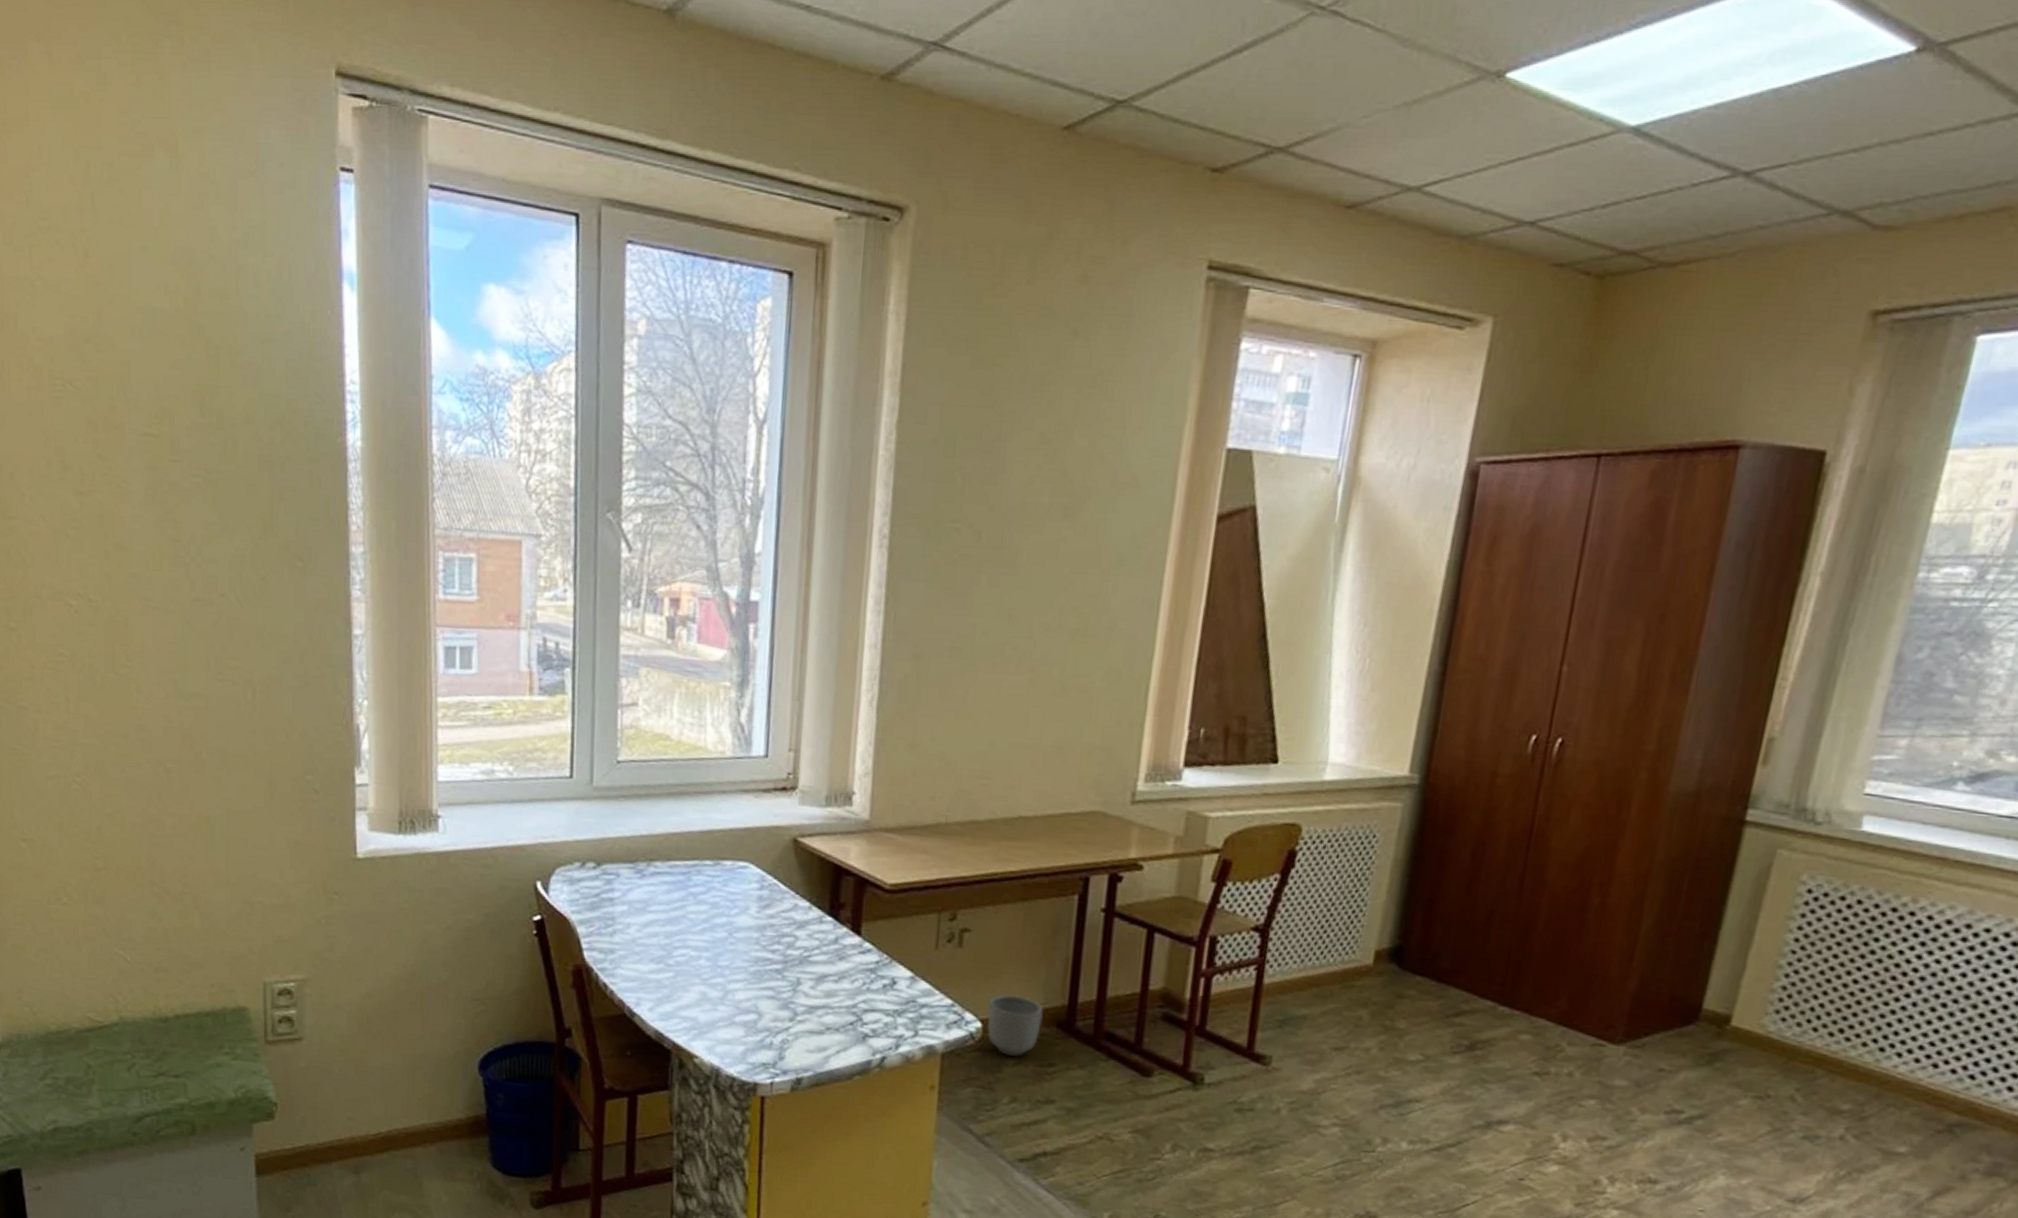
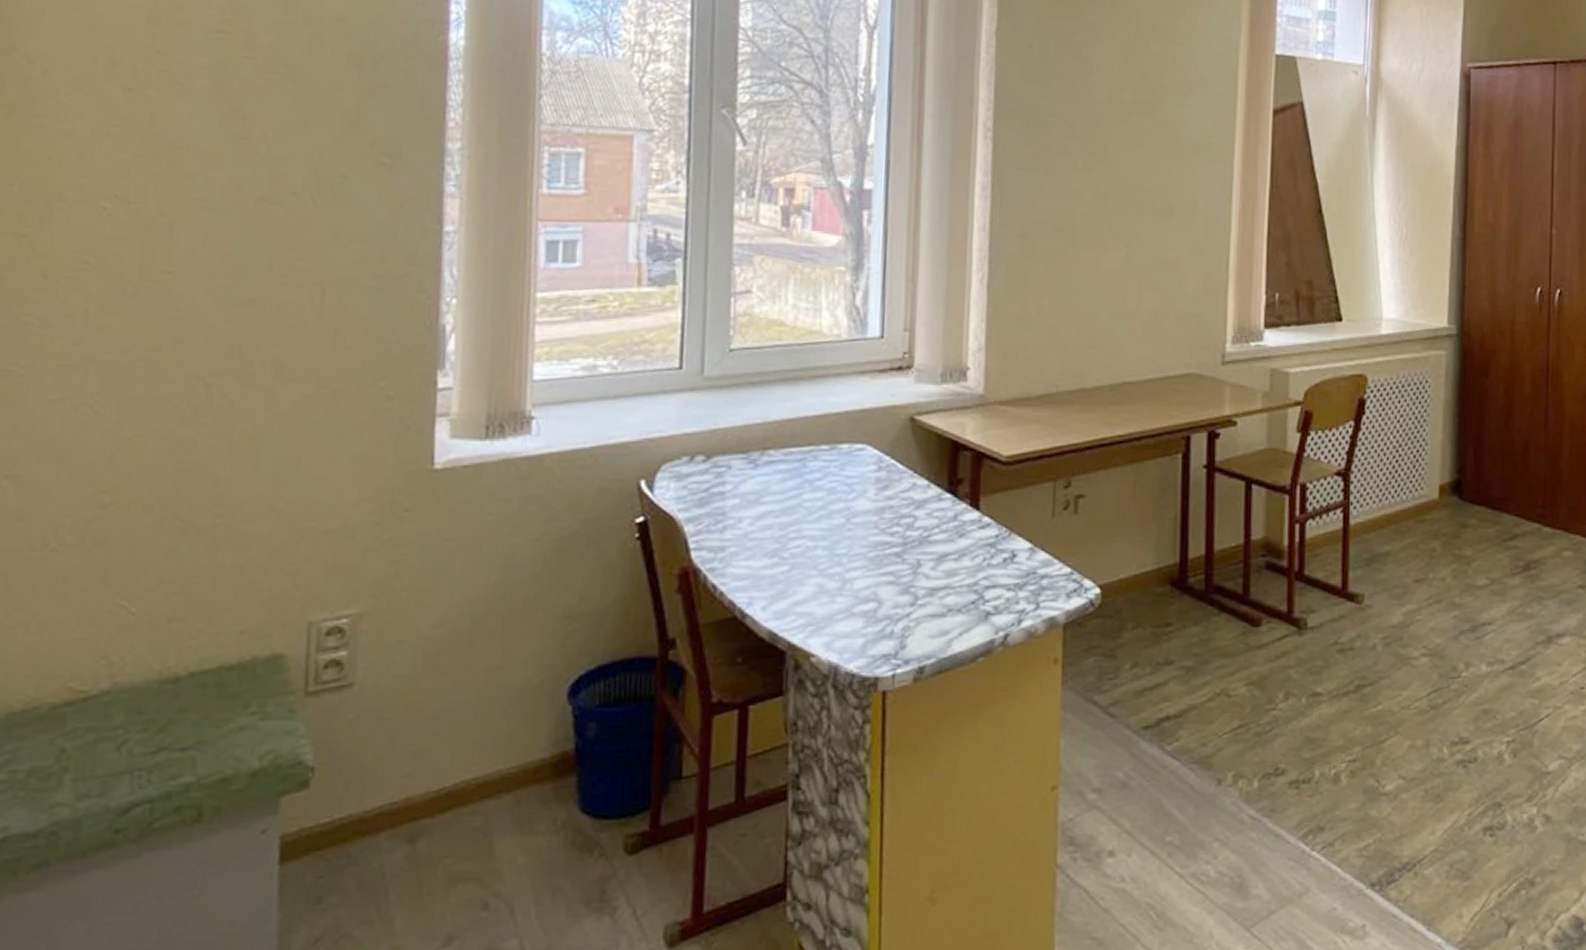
planter: present [986,994,1044,1058] -> none [1104,557,1158,621]

